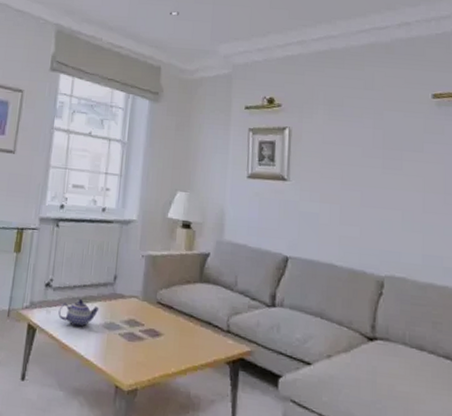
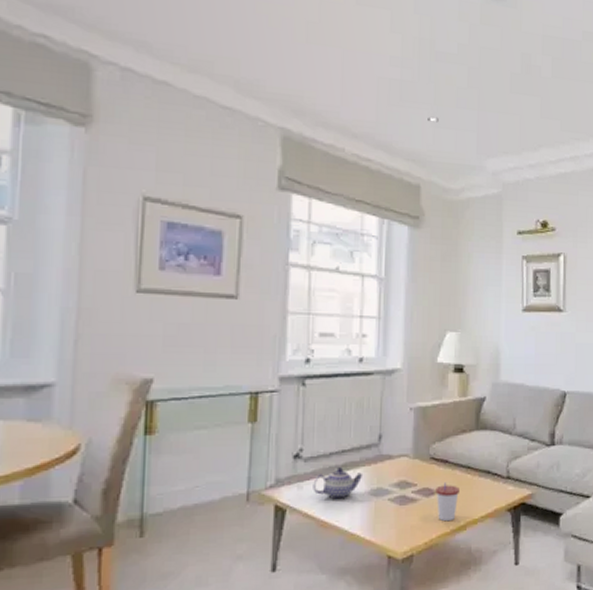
cup: none [160,326,182,364] -> present [435,482,459,522]

